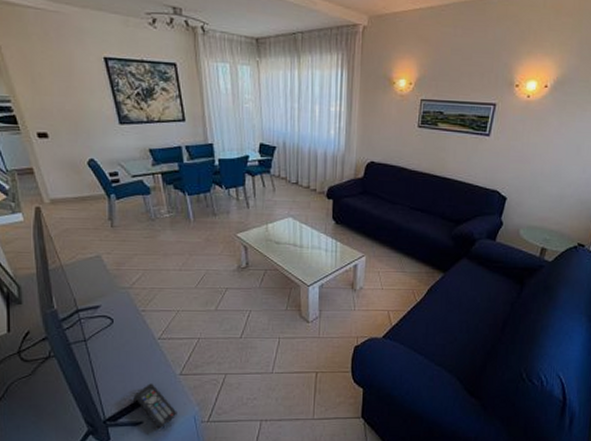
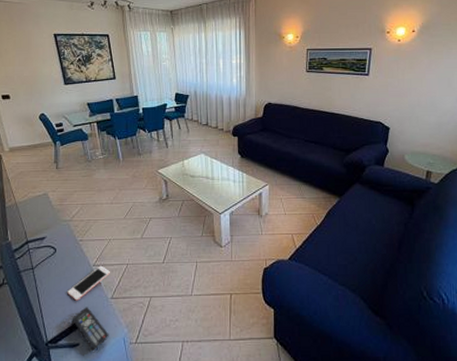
cell phone: none [128,339,178,376] -> present [67,265,110,301]

